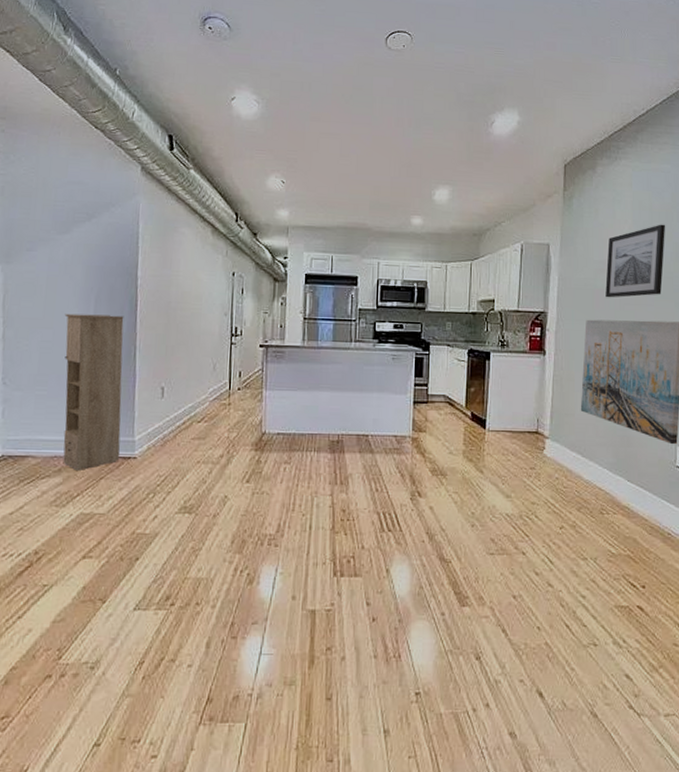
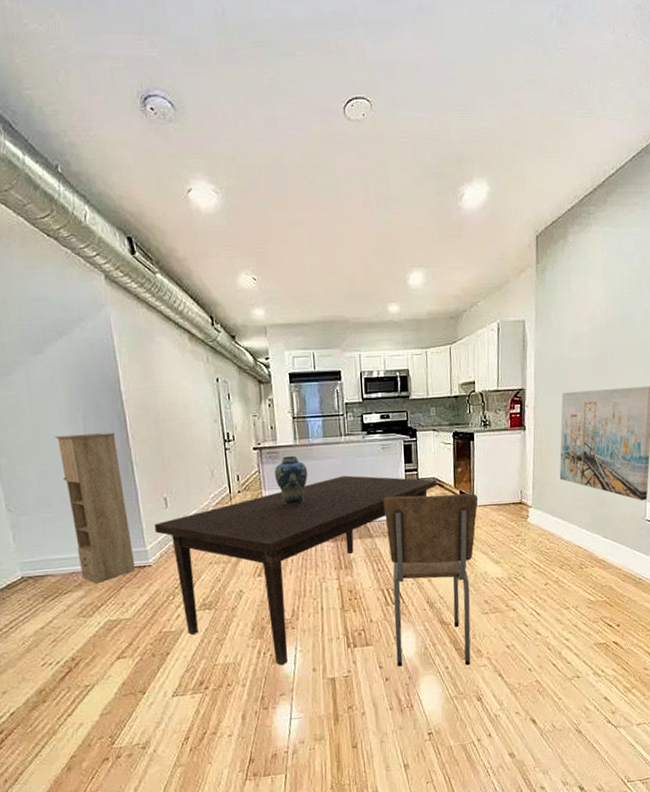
dining table: none [146,383,447,589] -> present [154,475,437,666]
vase: none [277,356,313,409] -> present [274,455,308,506]
dining chair: none [387,411,491,614] -> present [384,493,479,667]
wall art: present [605,224,666,298] -> none [579,290,636,370]

